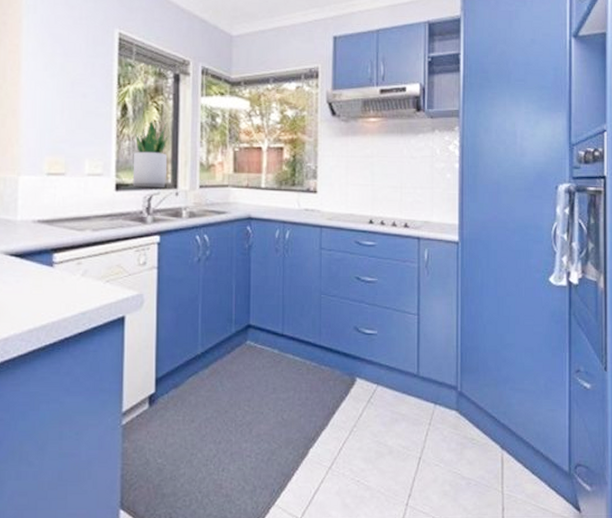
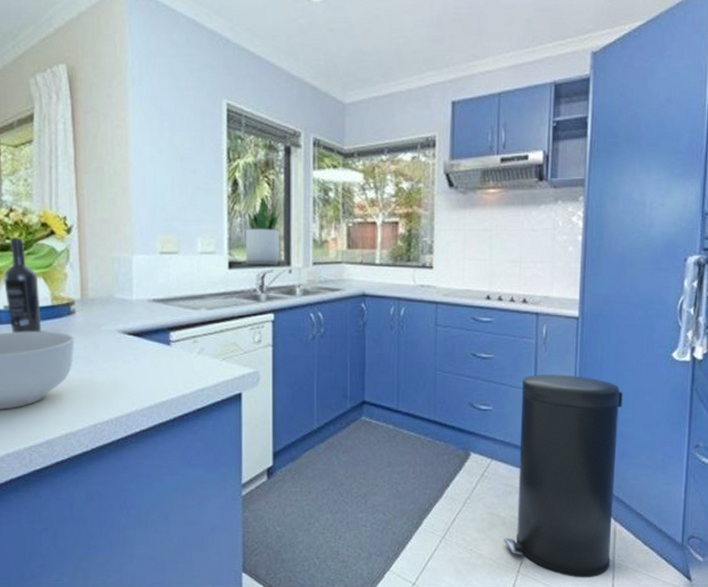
pedal bin: none [392,298,504,511] -> present [504,374,623,578]

